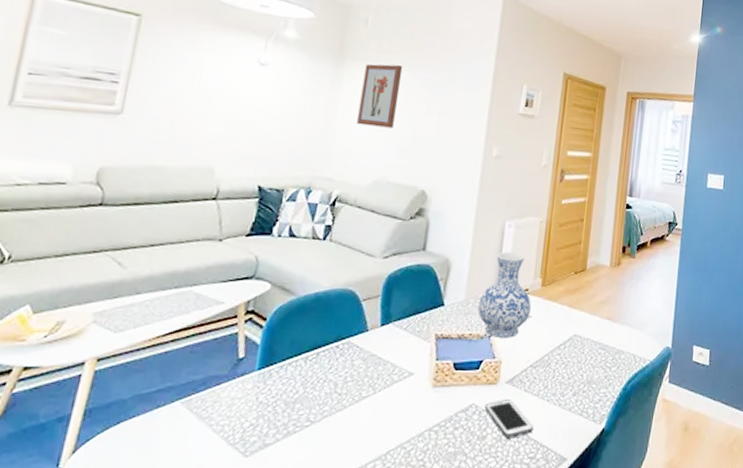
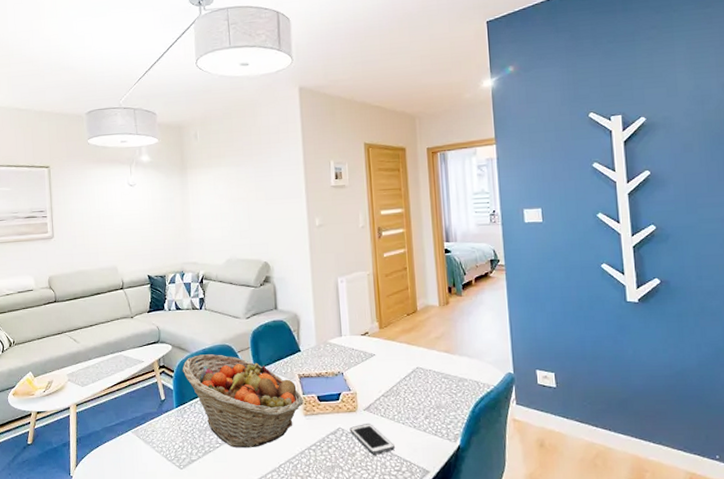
fruit basket: none [278,299,436,427] -> present [182,354,304,447]
wall art: present [357,63,403,129] -> none [202,166,233,218]
vase: present [477,251,531,338] -> none [328,302,374,374]

